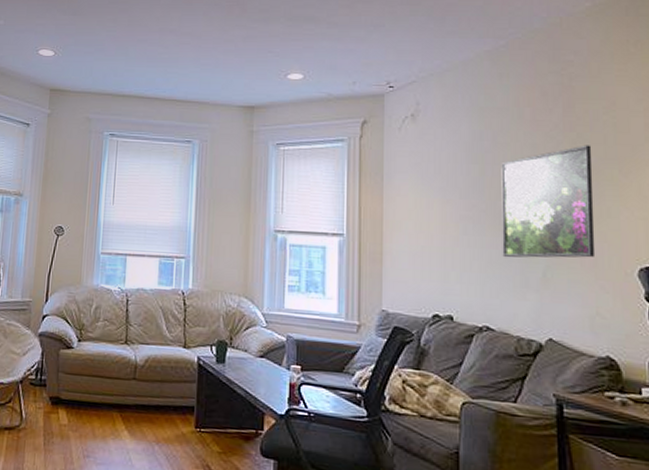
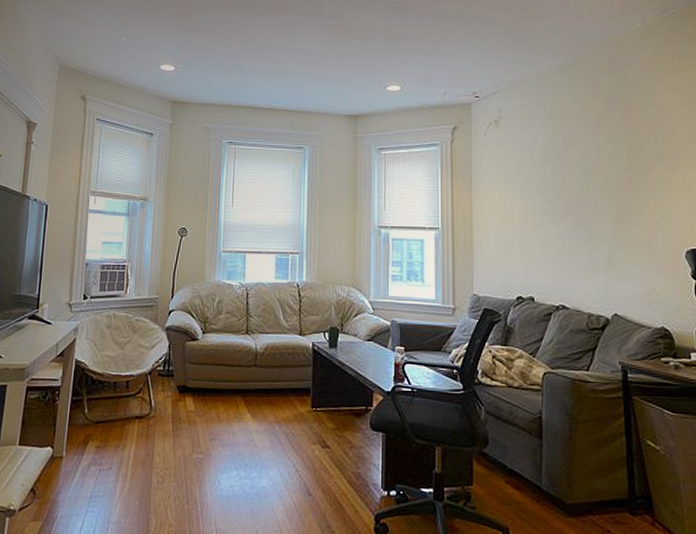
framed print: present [501,145,596,258] -> none [571,145,651,245]

